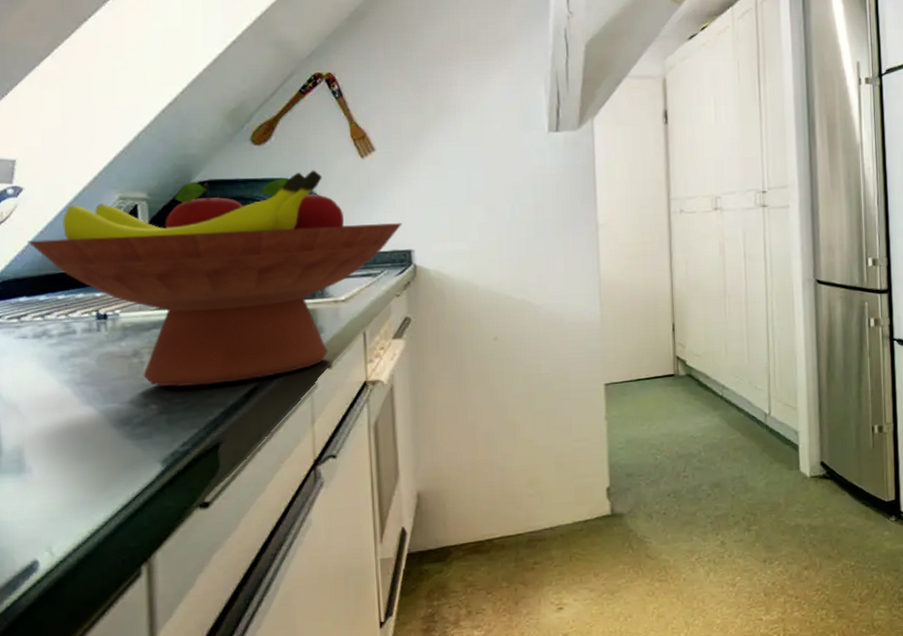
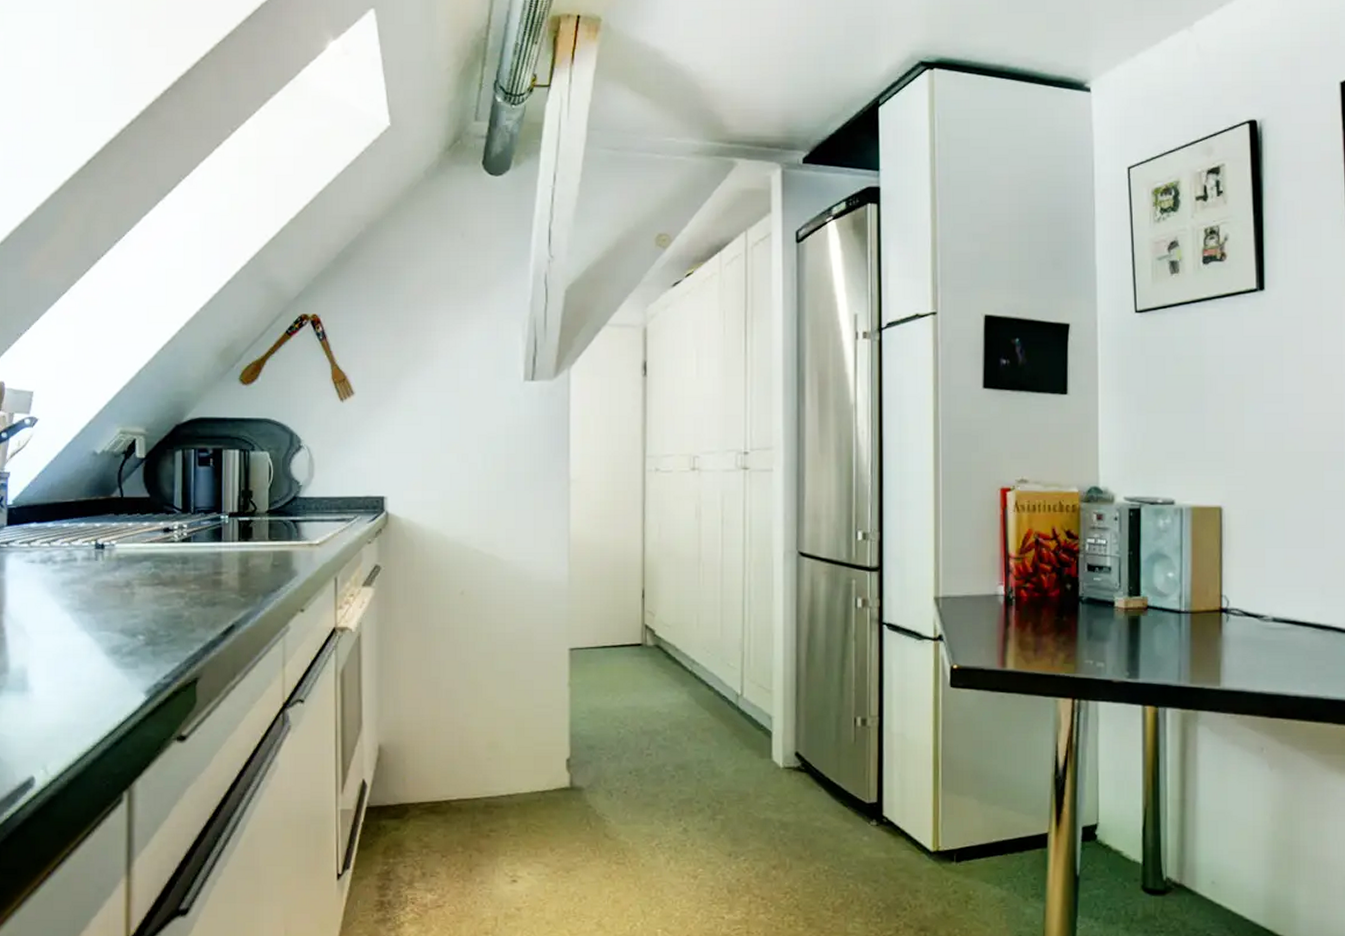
fruit bowl: present [27,170,402,387] -> none [40,412,377,620]

